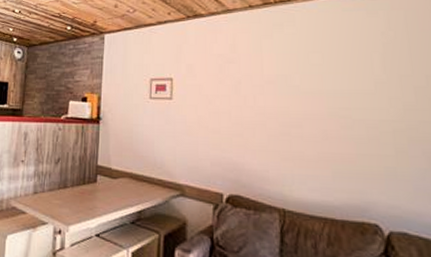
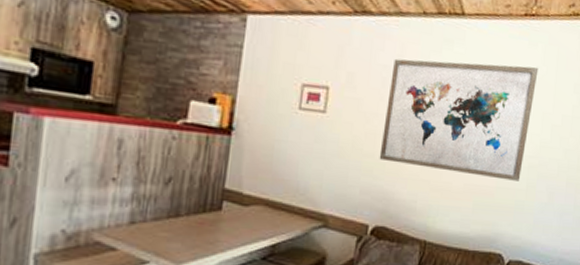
wall art: none [225,33,386,147] -> present [379,58,539,181]

